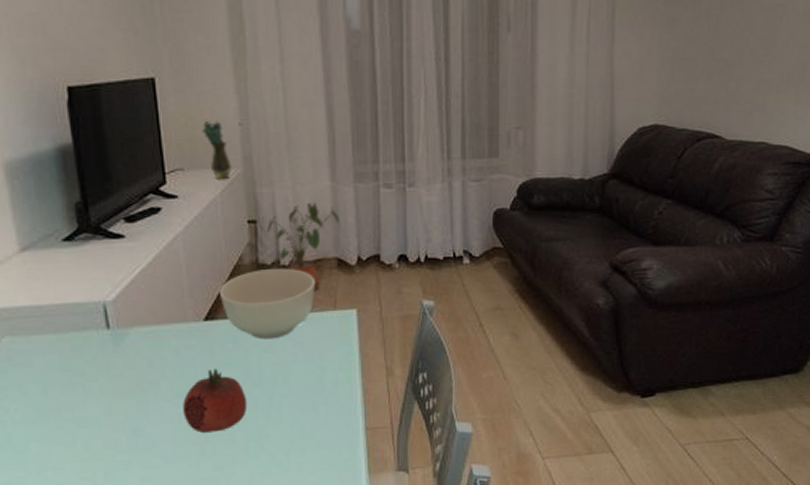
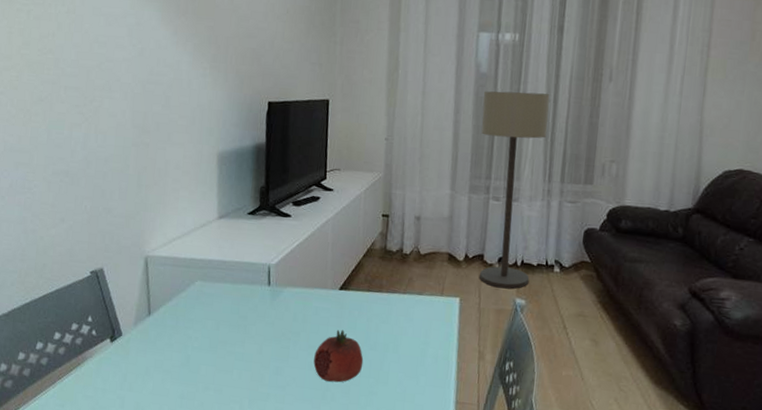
vase: present [202,120,232,178] -> none [358,134,376,180]
bowl: present [218,268,316,340] -> none [353,254,429,313]
house plant: present [267,202,340,290] -> none [396,205,455,277]
floor lamp: none [358,51,441,291] -> present [479,91,550,289]

